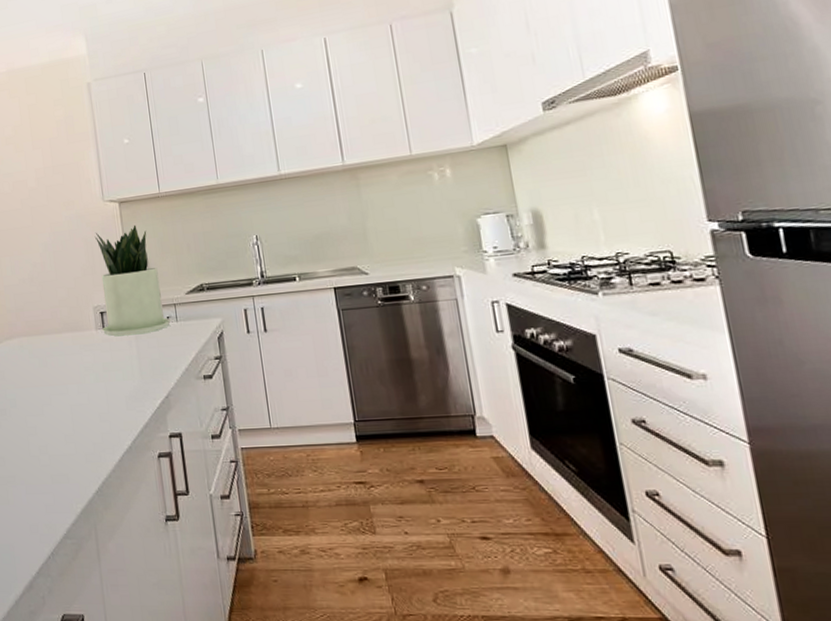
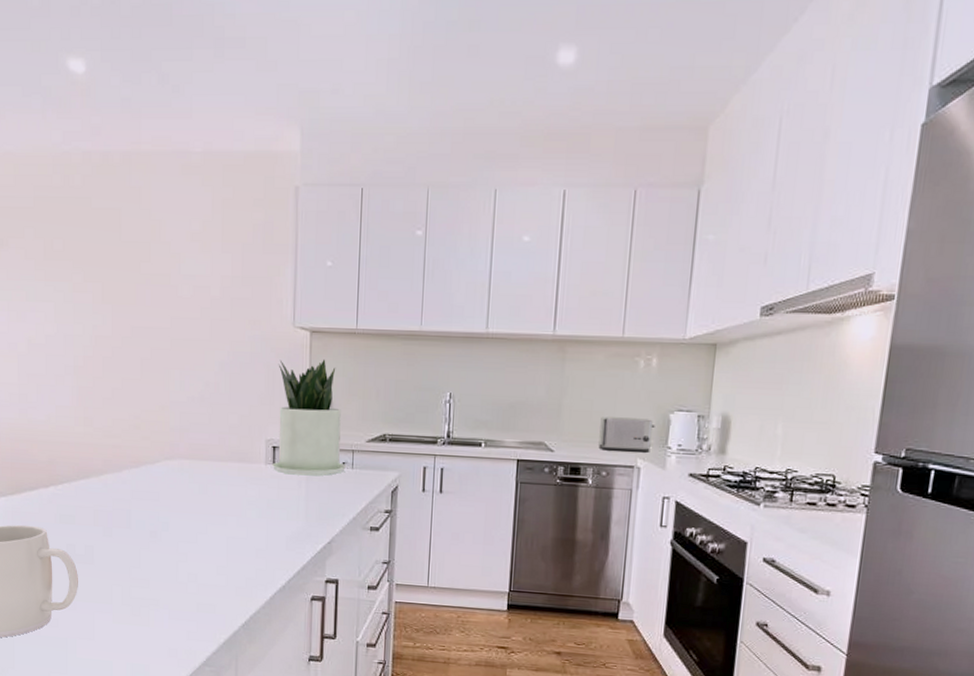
toaster: none [408,227,466,266] -> present [598,417,655,454]

